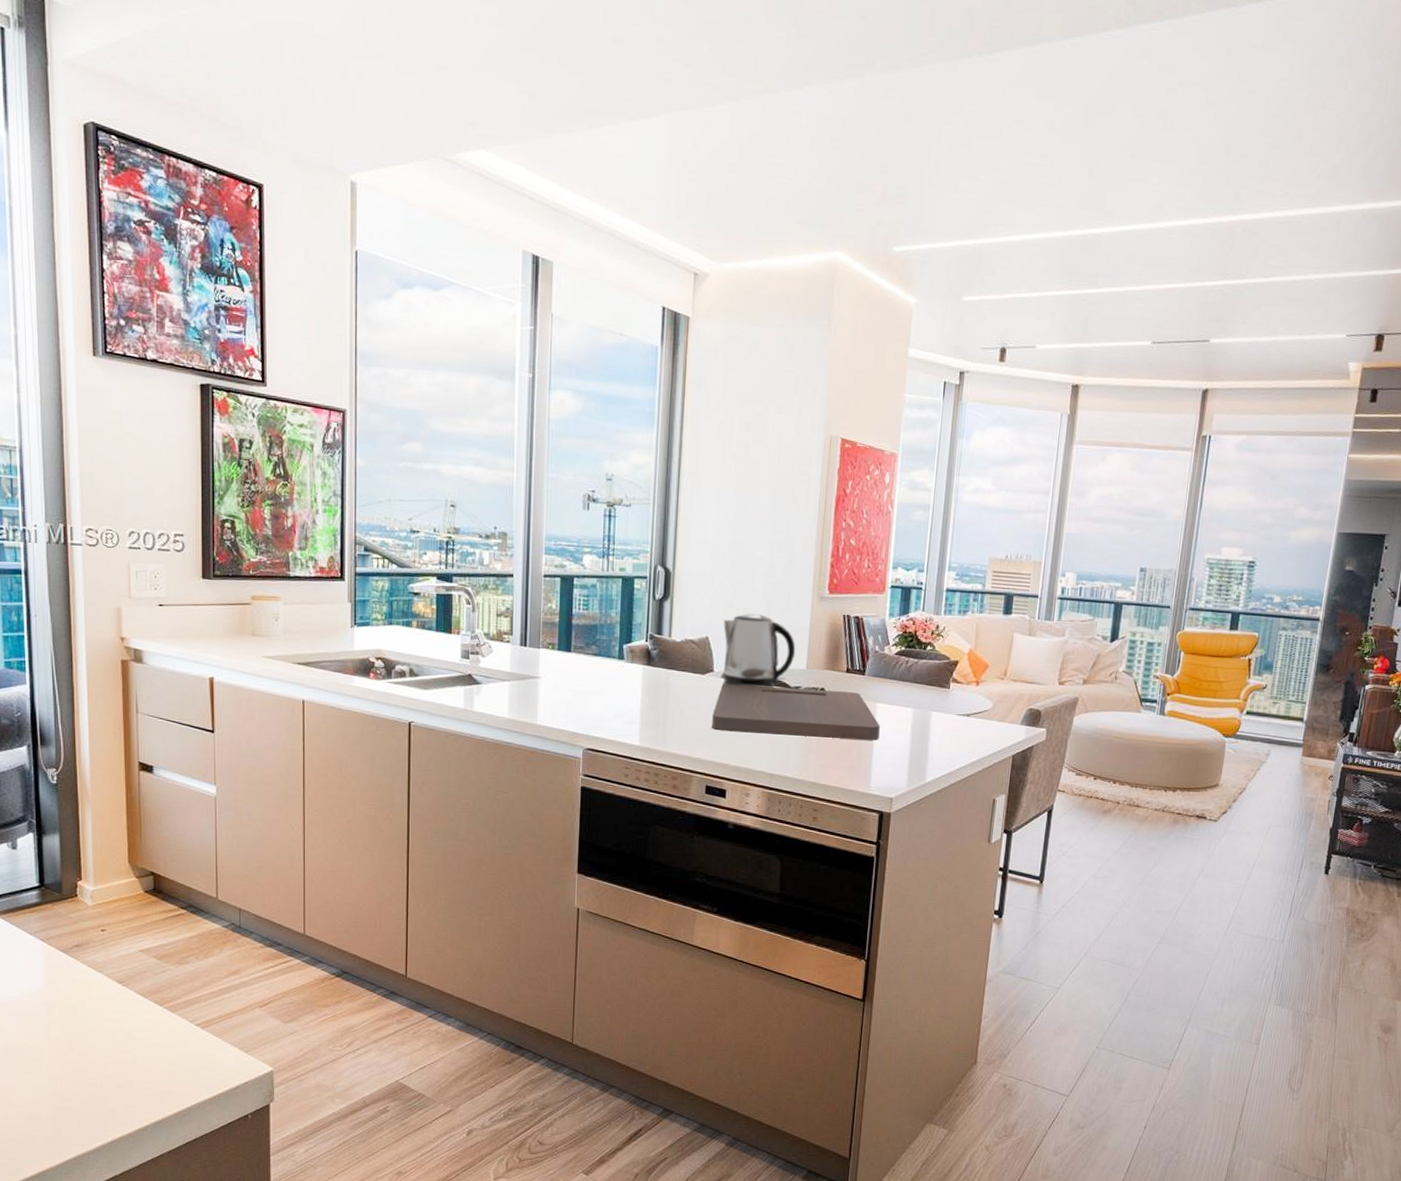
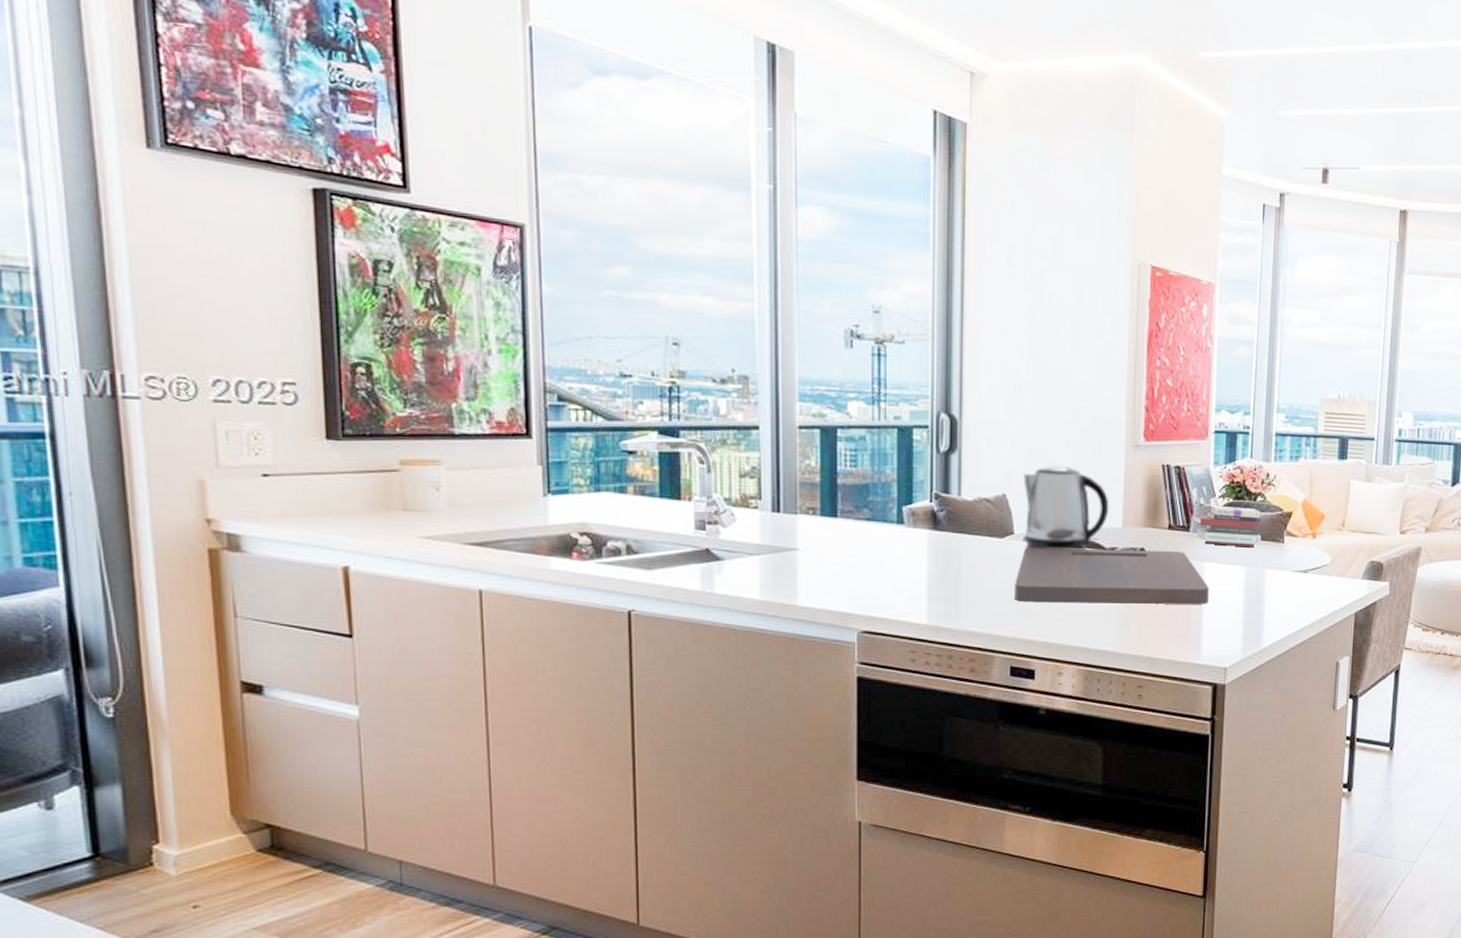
books: none [868,652,930,692] -> present [1193,505,1262,548]

